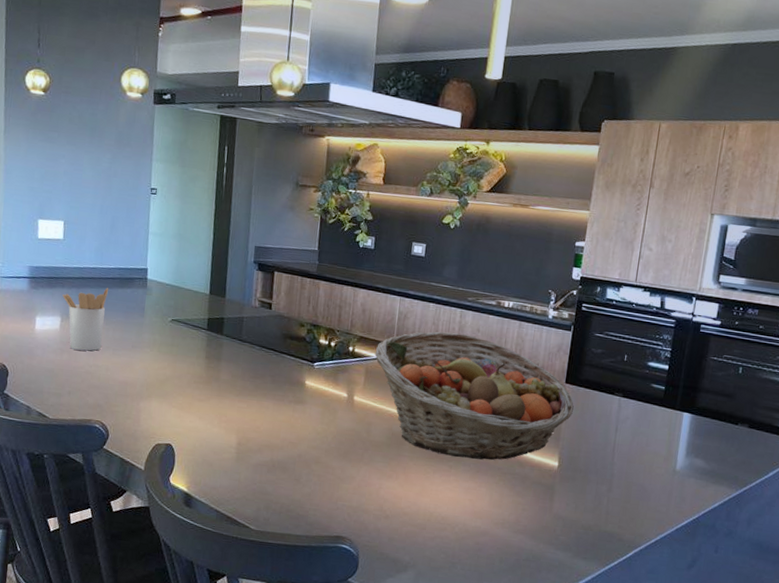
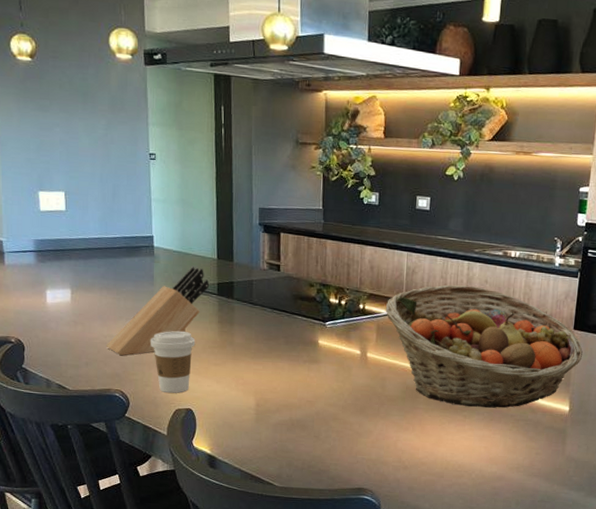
utensil holder: present [62,287,109,351] -> none [71,257,117,322]
knife block: none [90,301,200,387] -> present [105,267,210,356]
coffee cup: none [135,363,181,428] -> present [149,330,196,393]

